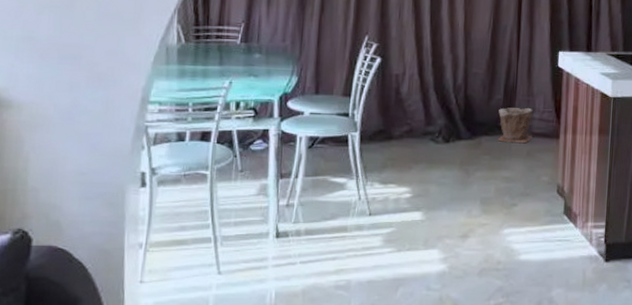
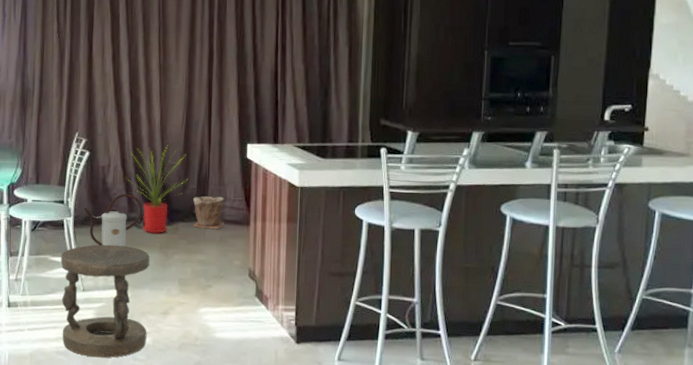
stool: none [342,162,449,290] -> present [60,244,150,358]
watering can: none [372,105,442,164] -> present [84,194,143,246]
house plant: none [423,52,493,150] -> present [125,145,188,234]

